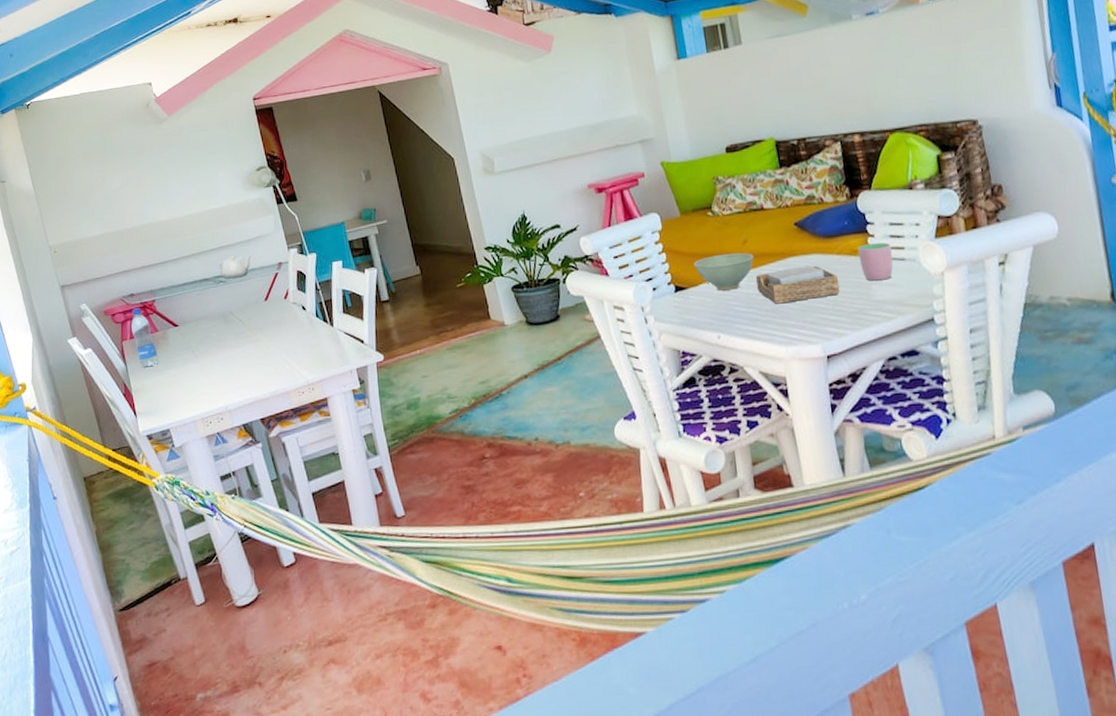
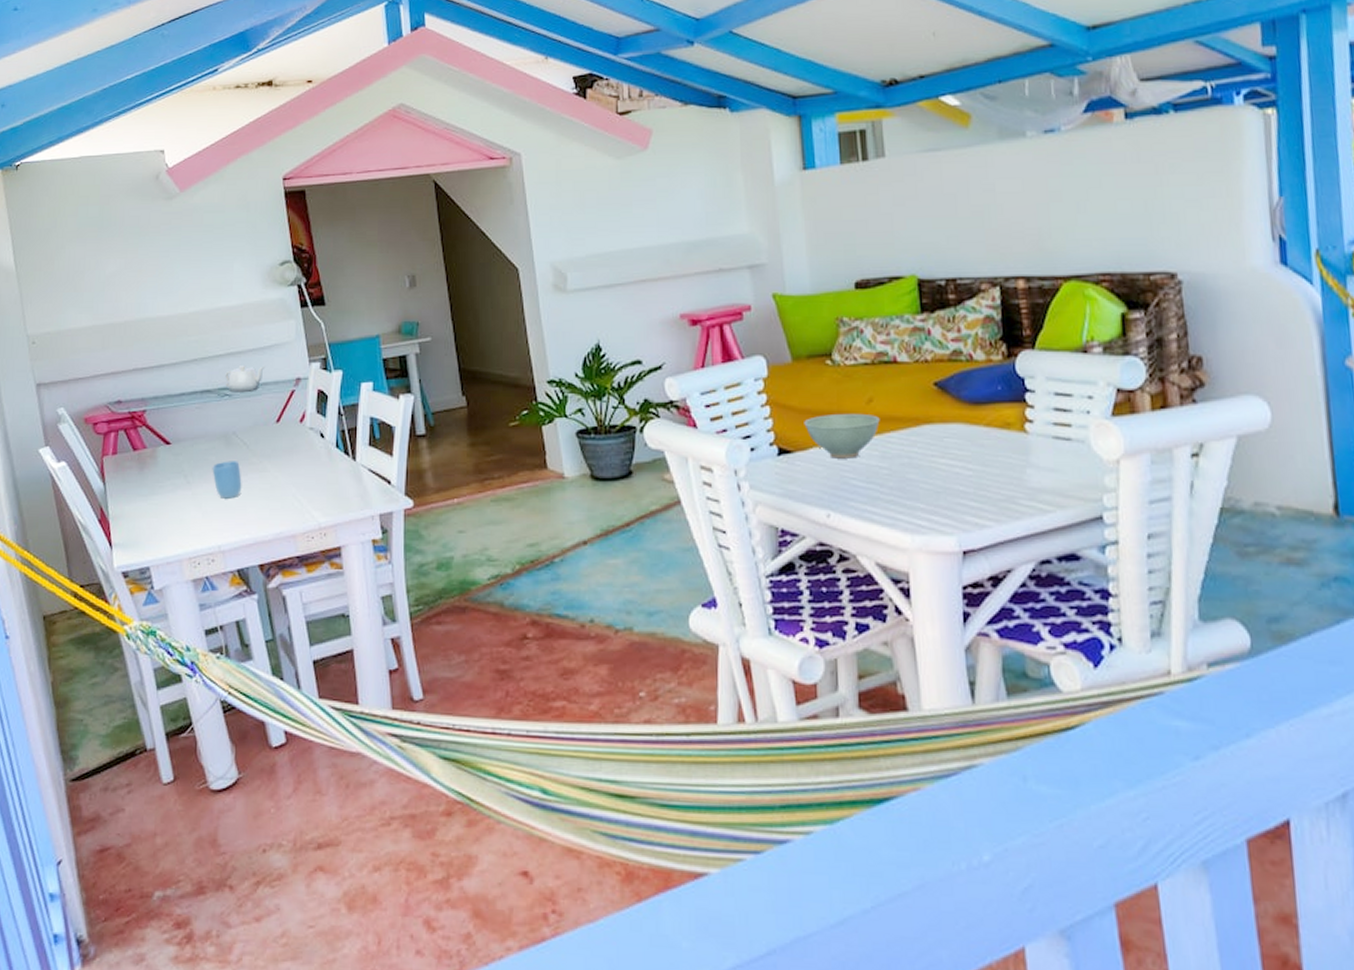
bottle: present [131,308,159,368] -> none [115,419,144,490]
cup: none [214,335,241,367] -> present [212,461,242,499]
napkin holder: present [755,265,840,304] -> none [879,437,986,481]
cup: present [857,242,893,281] -> none [1011,416,1056,463]

